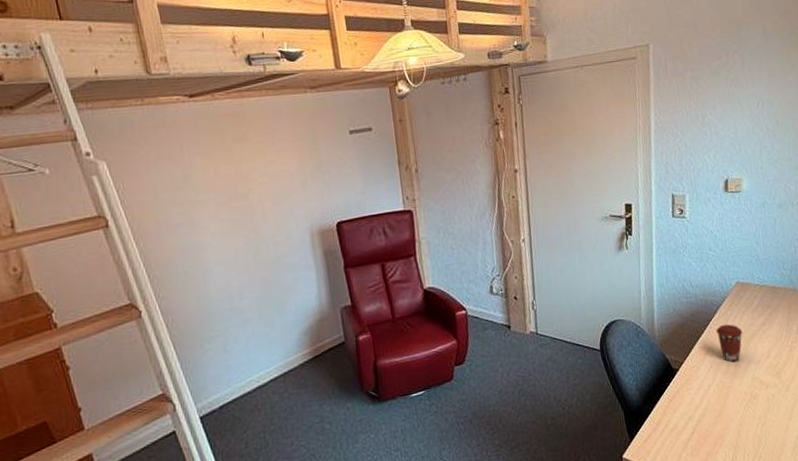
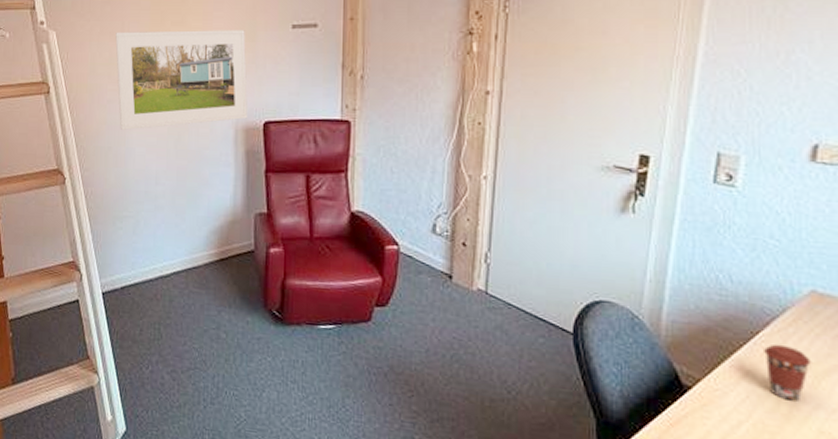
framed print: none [174,140,321,252] -> present [115,30,248,130]

